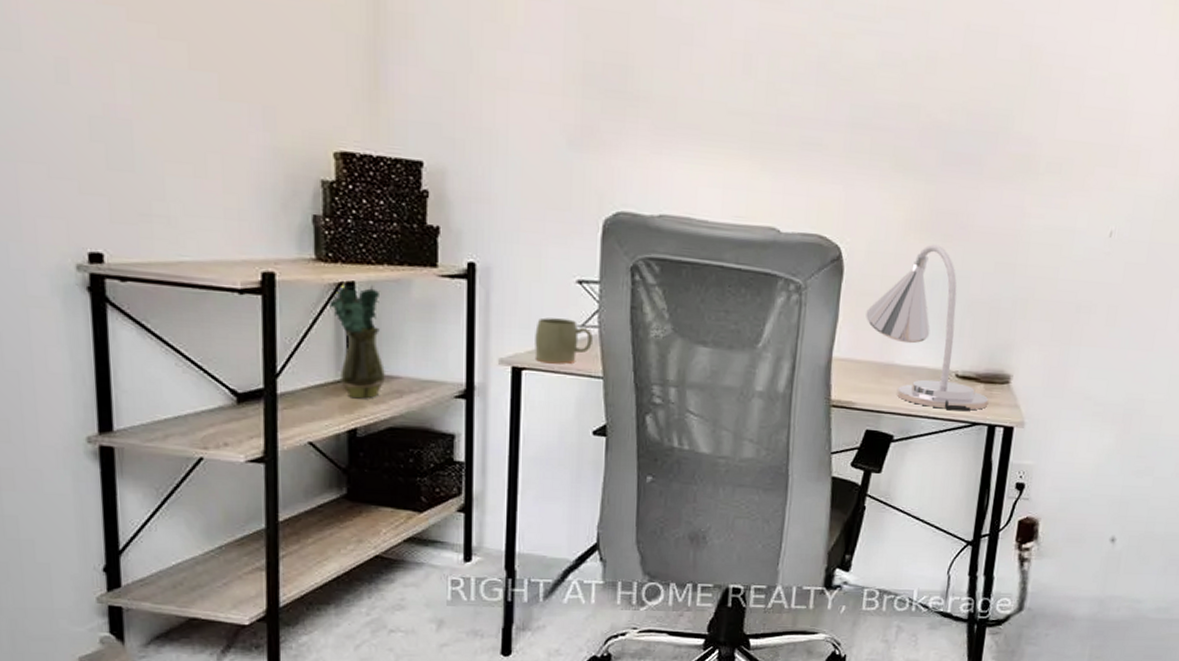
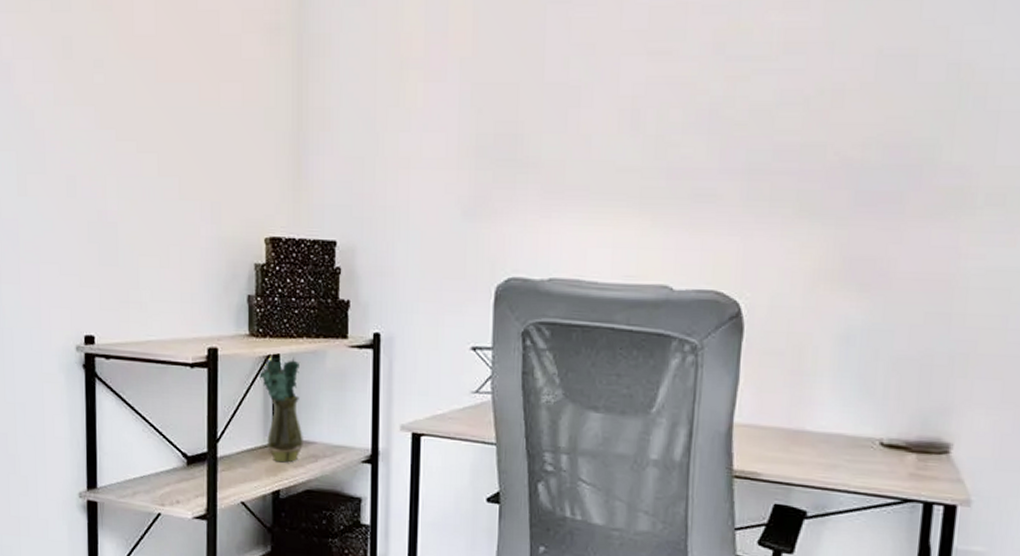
mug: present [535,317,593,365] -> none [432,384,486,431]
table lamp: present [866,244,989,411] -> none [770,295,924,486]

